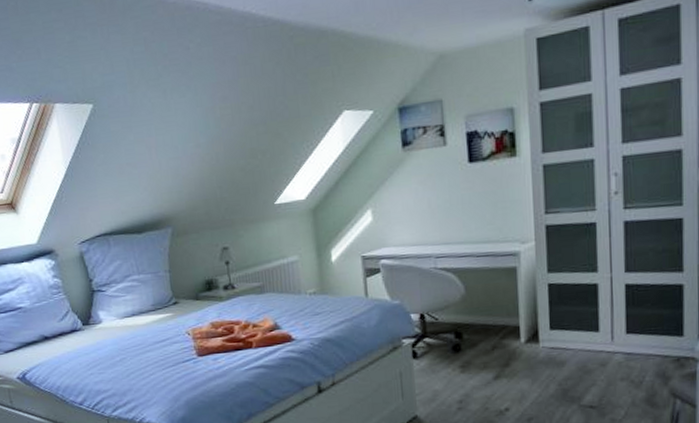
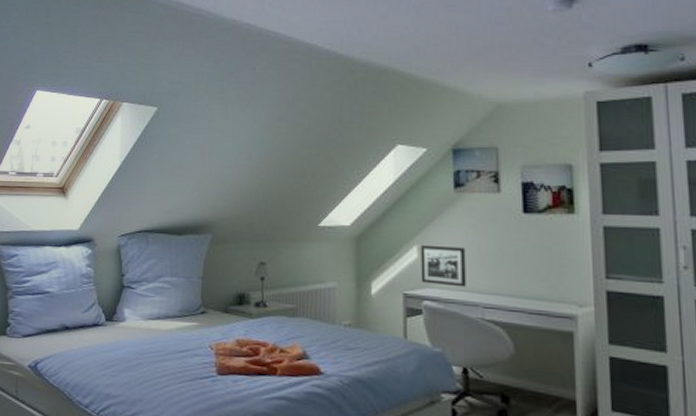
picture frame: none [374,204,419,244] -> present [420,244,466,287]

